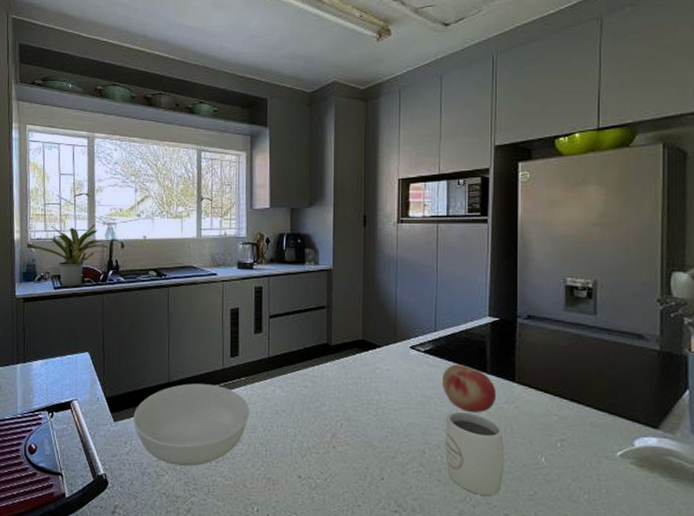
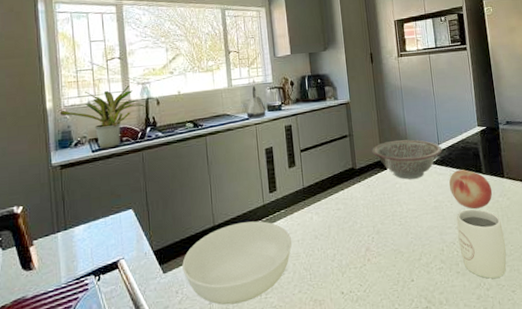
kettle: none [214,238,236,275] -> present [246,85,266,119]
decorative bowl: none [352,319,439,367] -> present [372,139,442,180]

